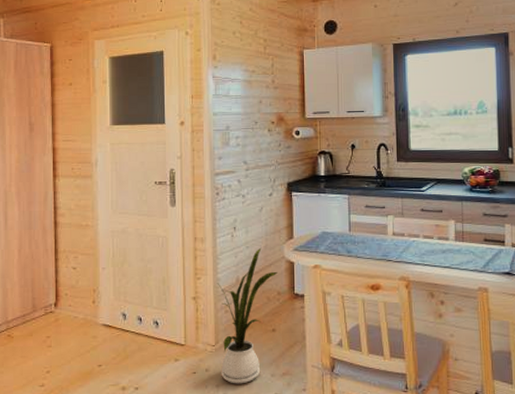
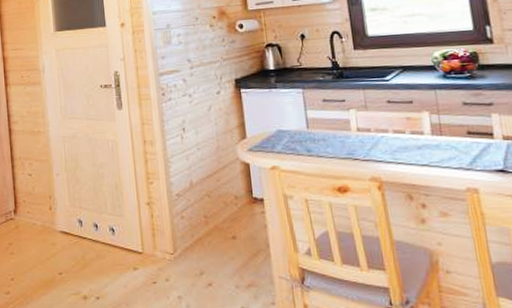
house plant: present [217,247,278,384] -> none [170,149,233,296]

